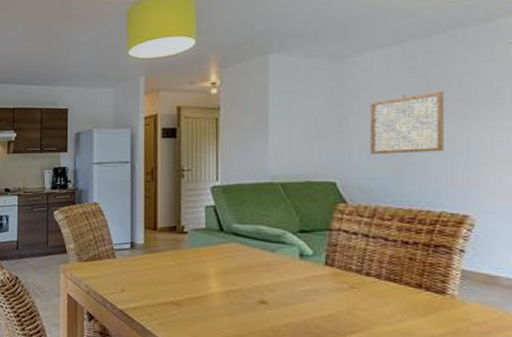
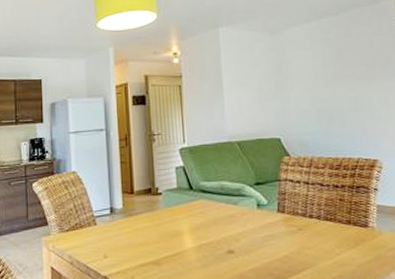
wall art: present [370,91,444,155] -> none [300,58,356,113]

